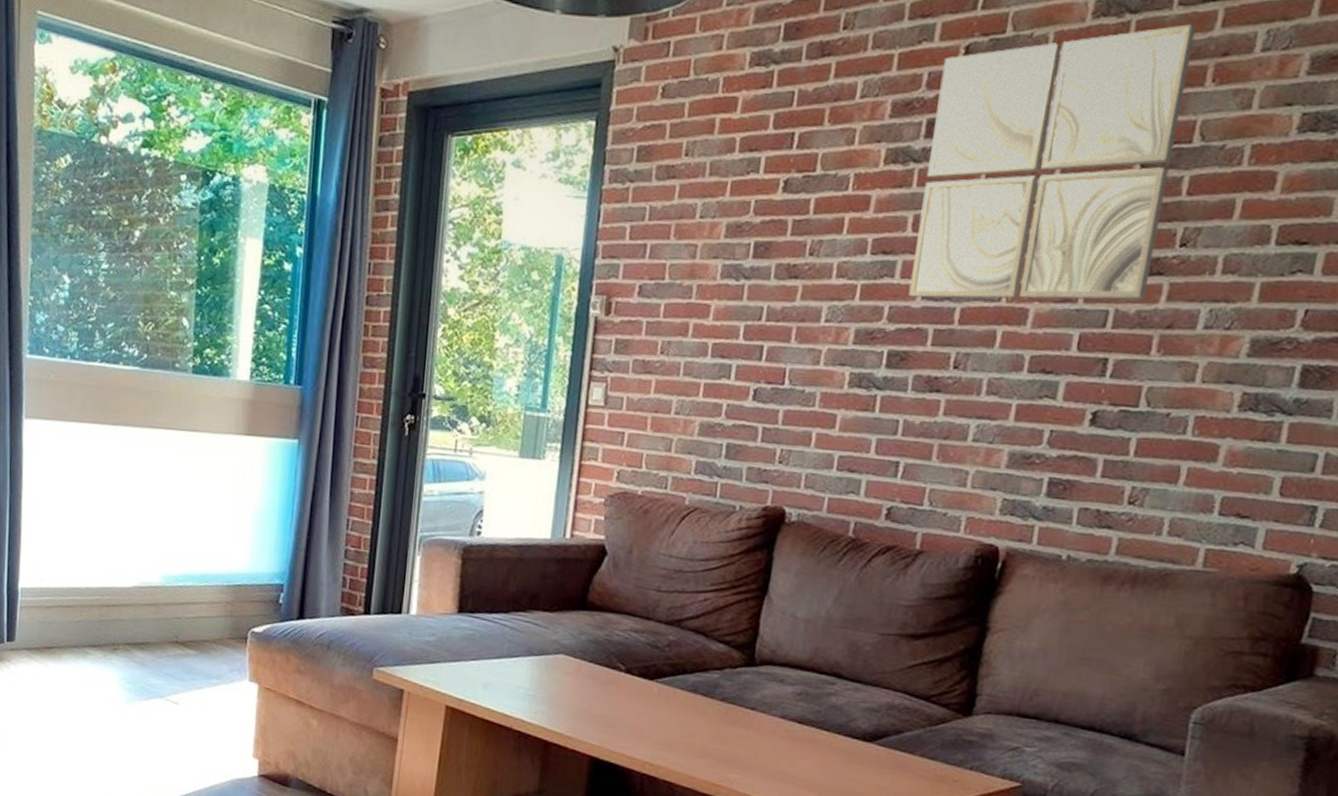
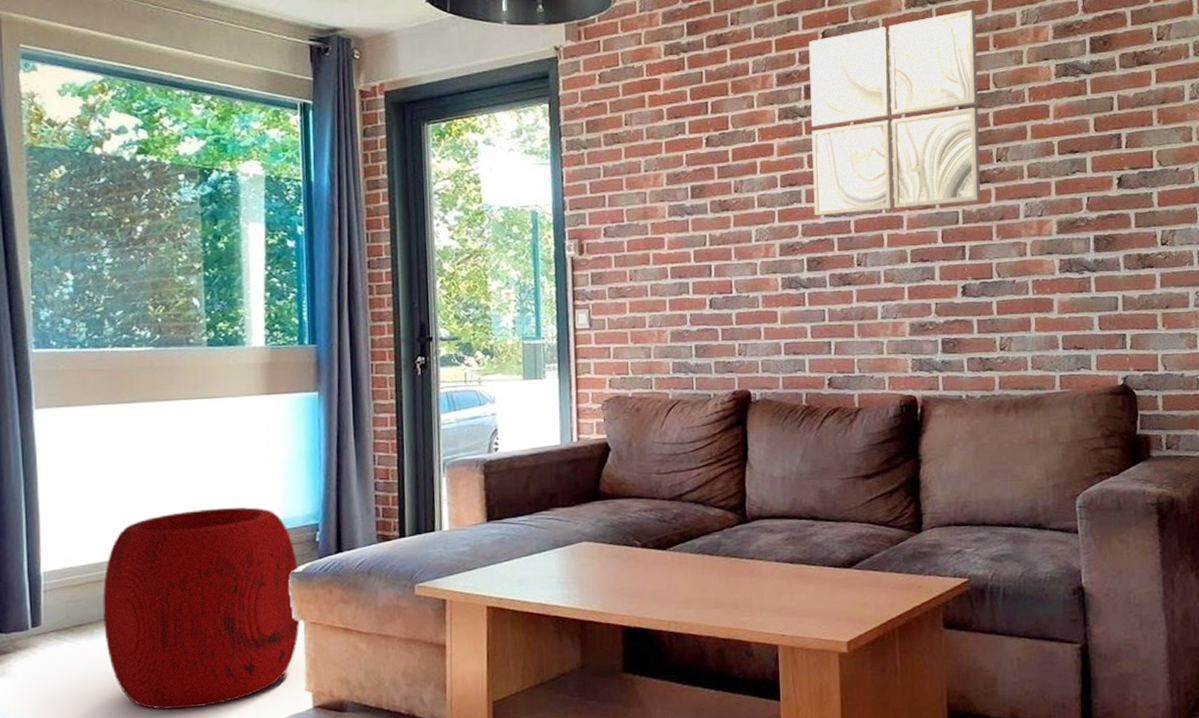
pouf: none [70,548,259,753] -> present [103,507,300,710]

